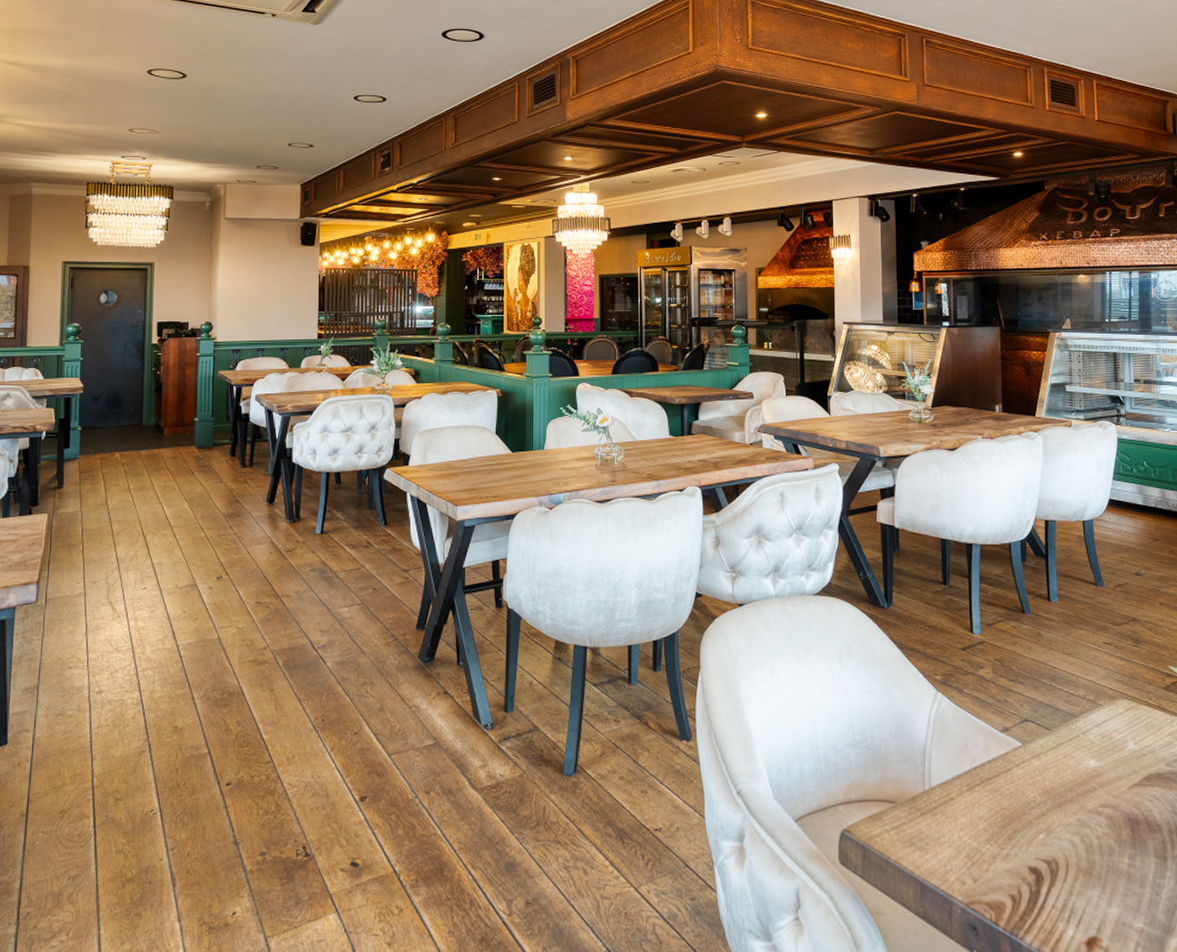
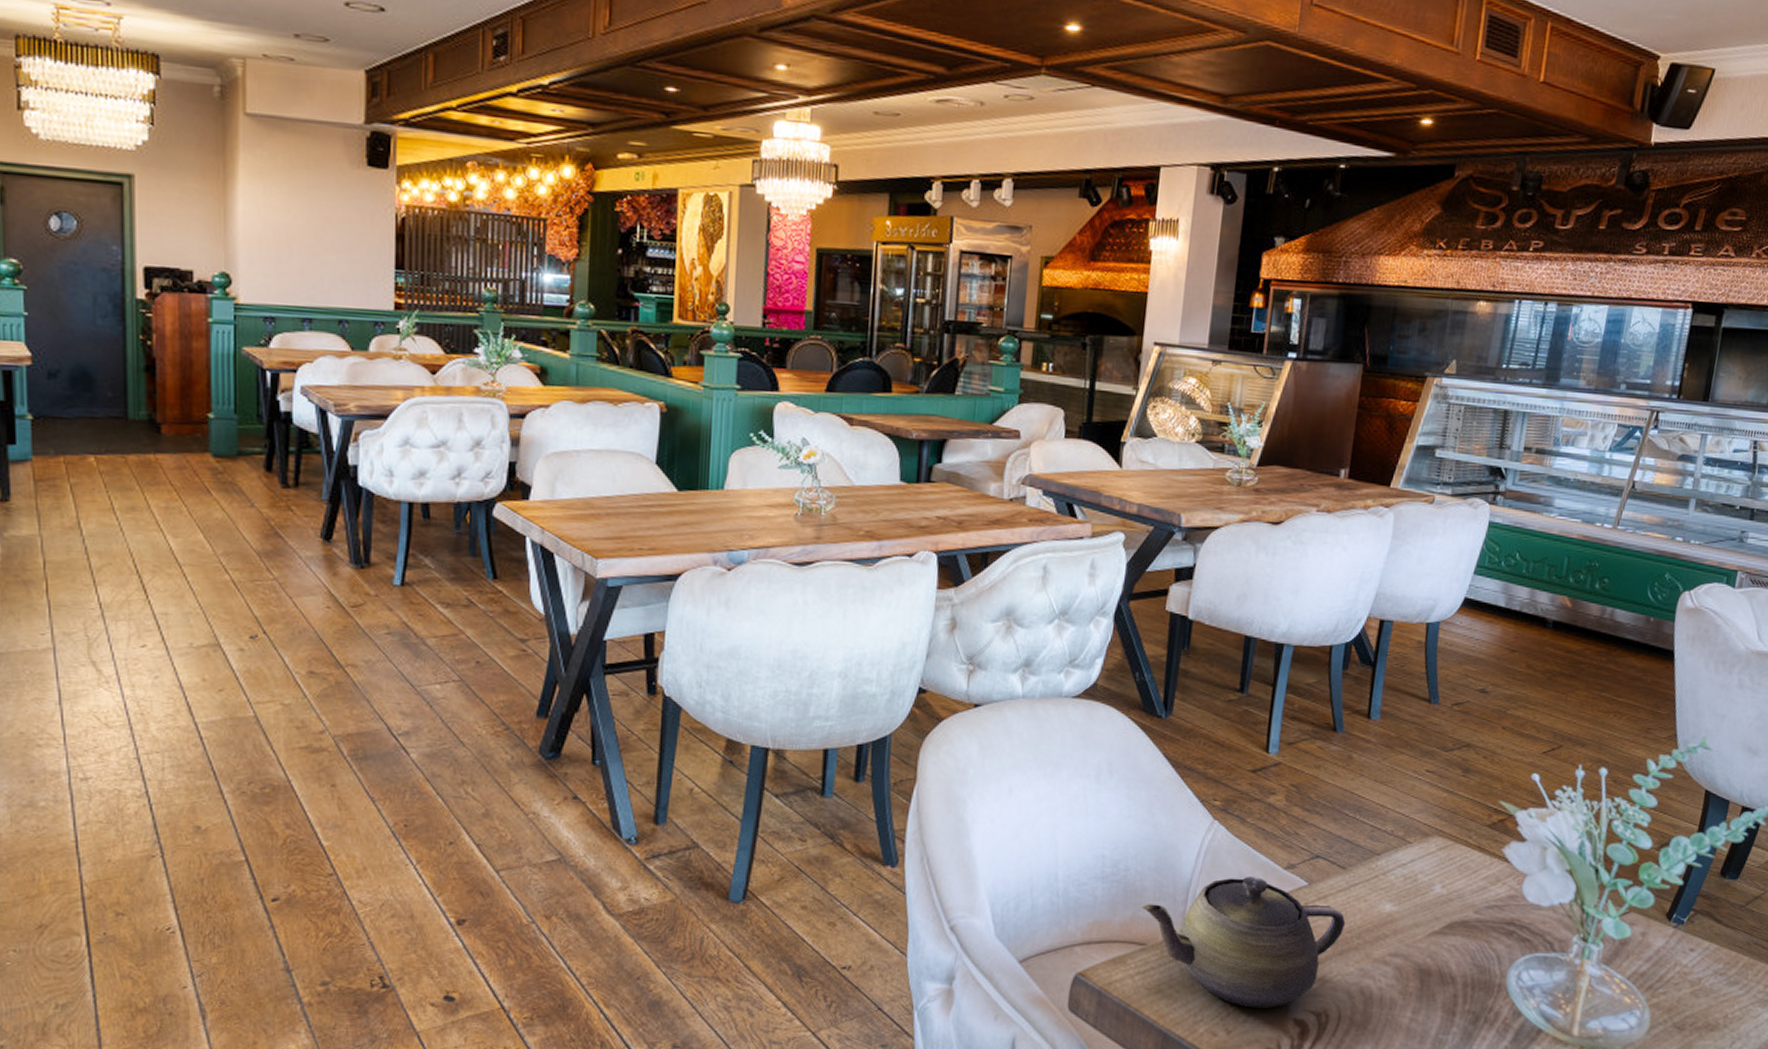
teapot: none [889,739,1059,858] -> present [1142,876,1346,1008]

